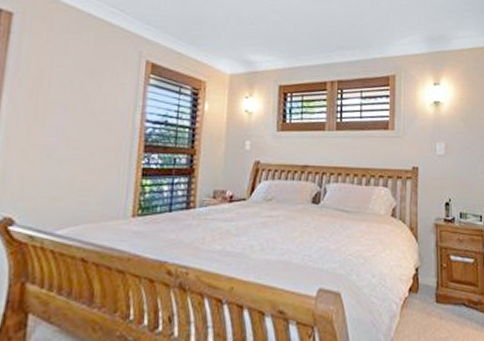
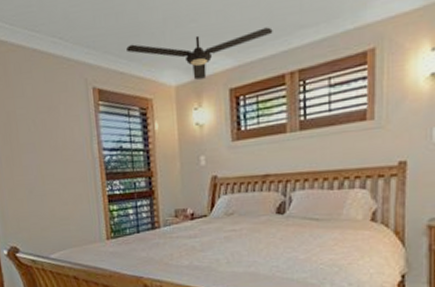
ceiling fan: none [186,31,319,73] -> present [125,27,273,80]

